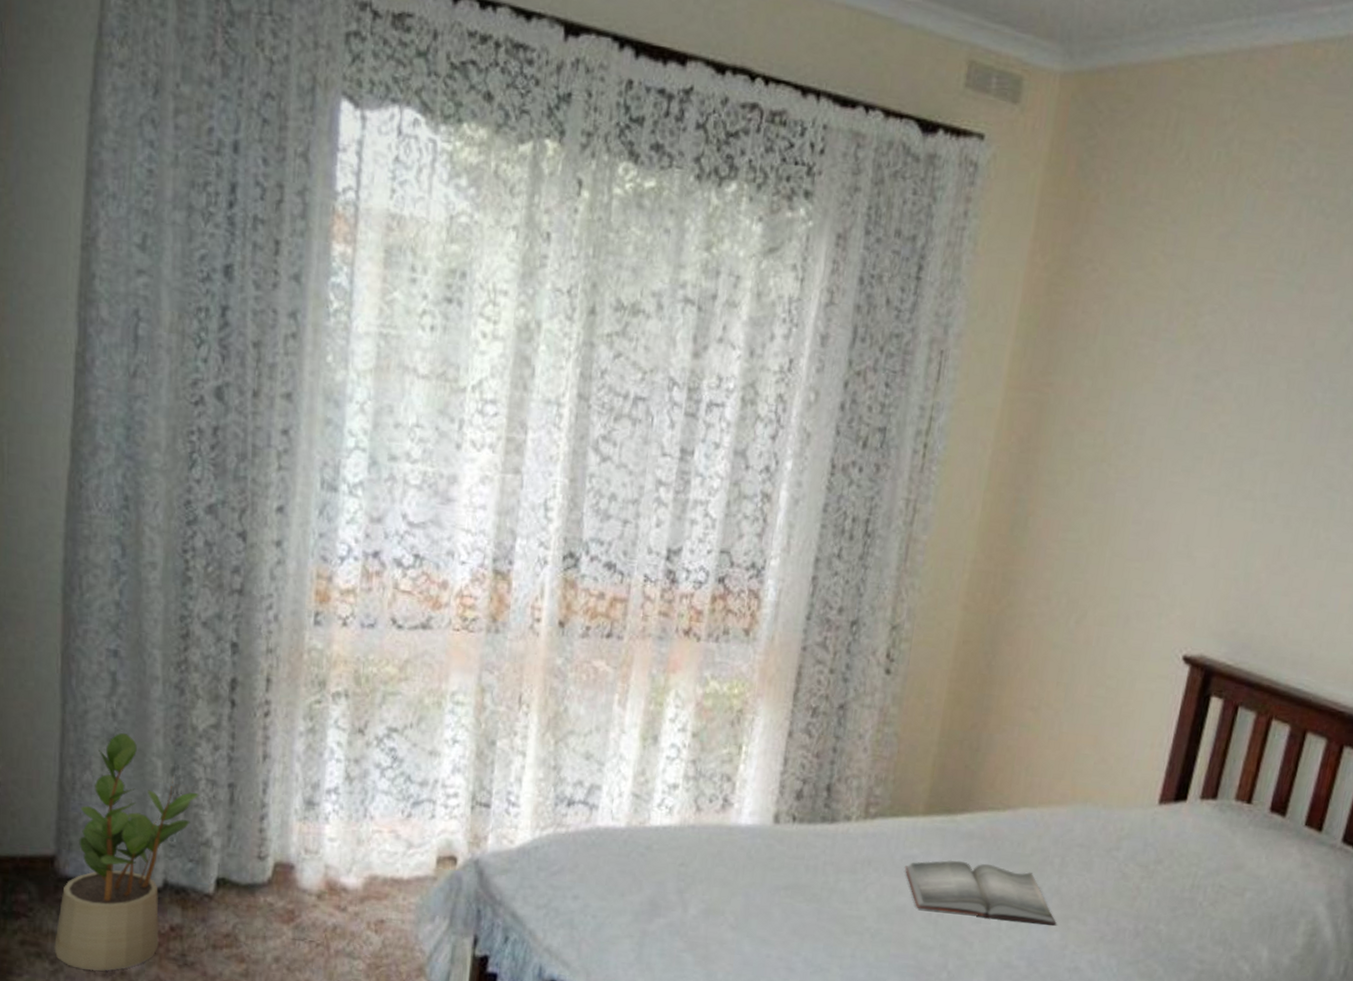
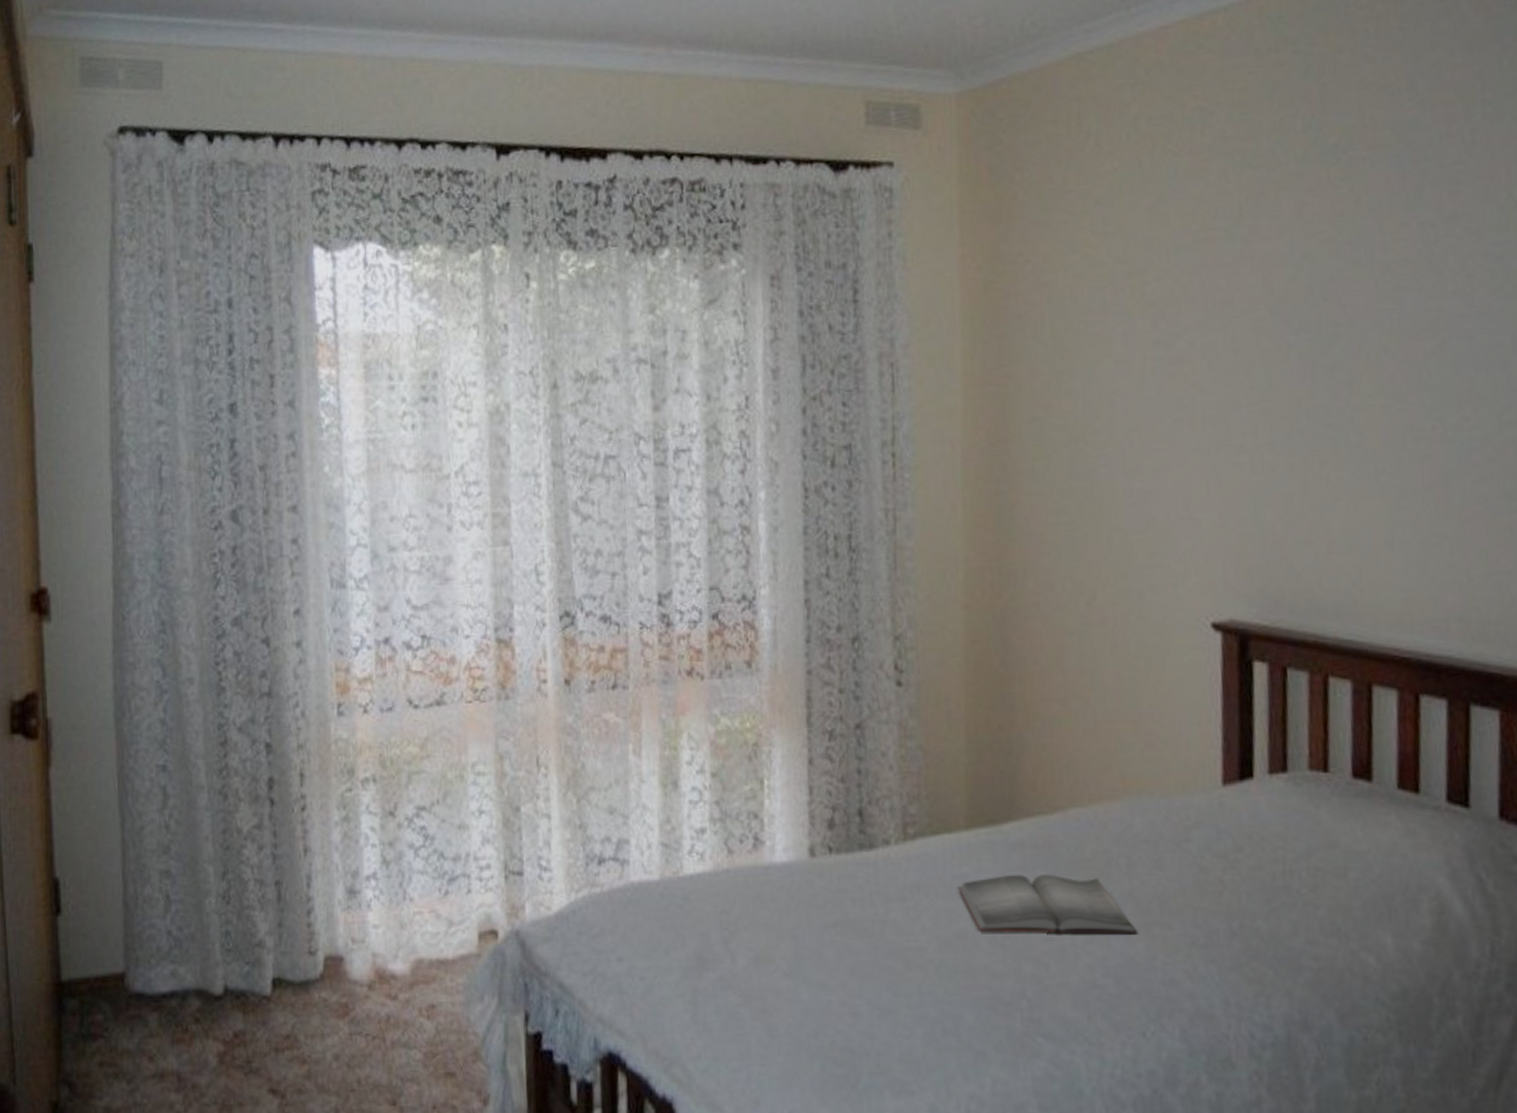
potted plant: present [54,732,199,971] -> none [129,843,249,1087]

